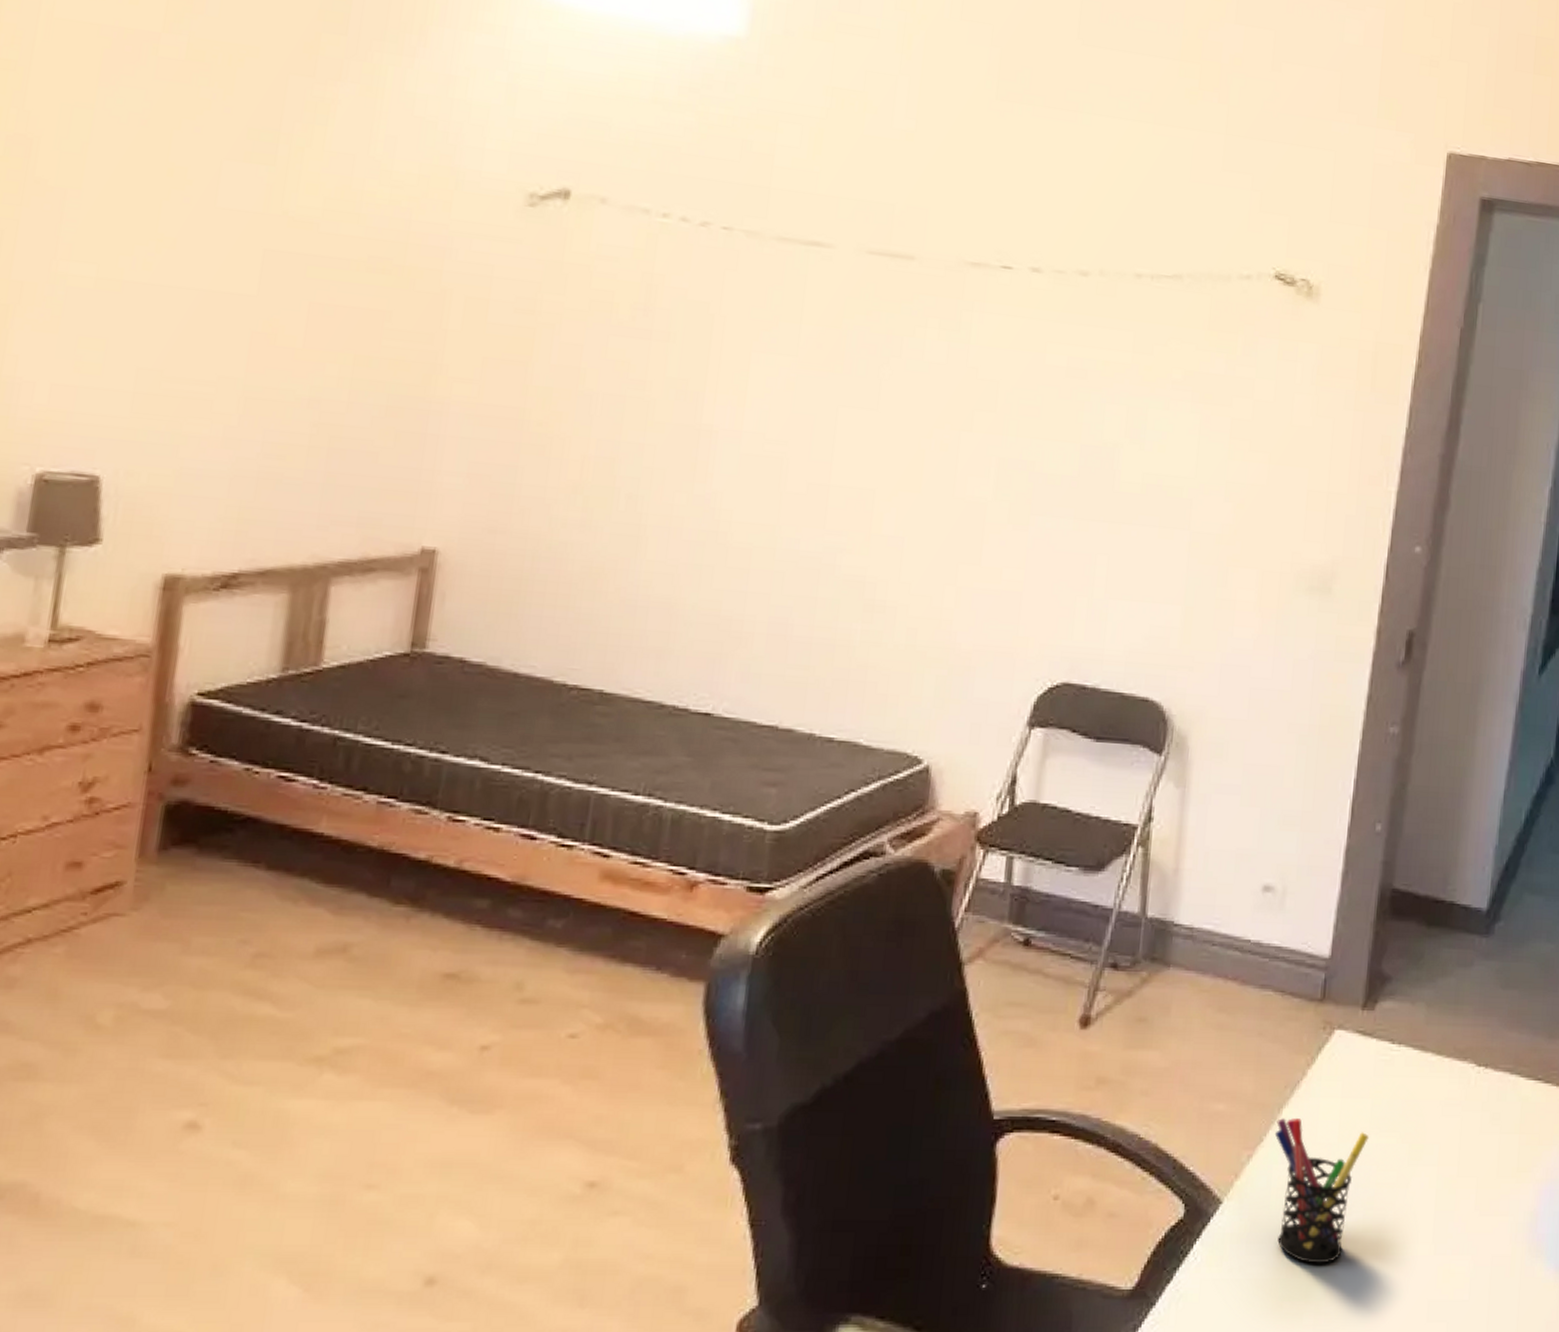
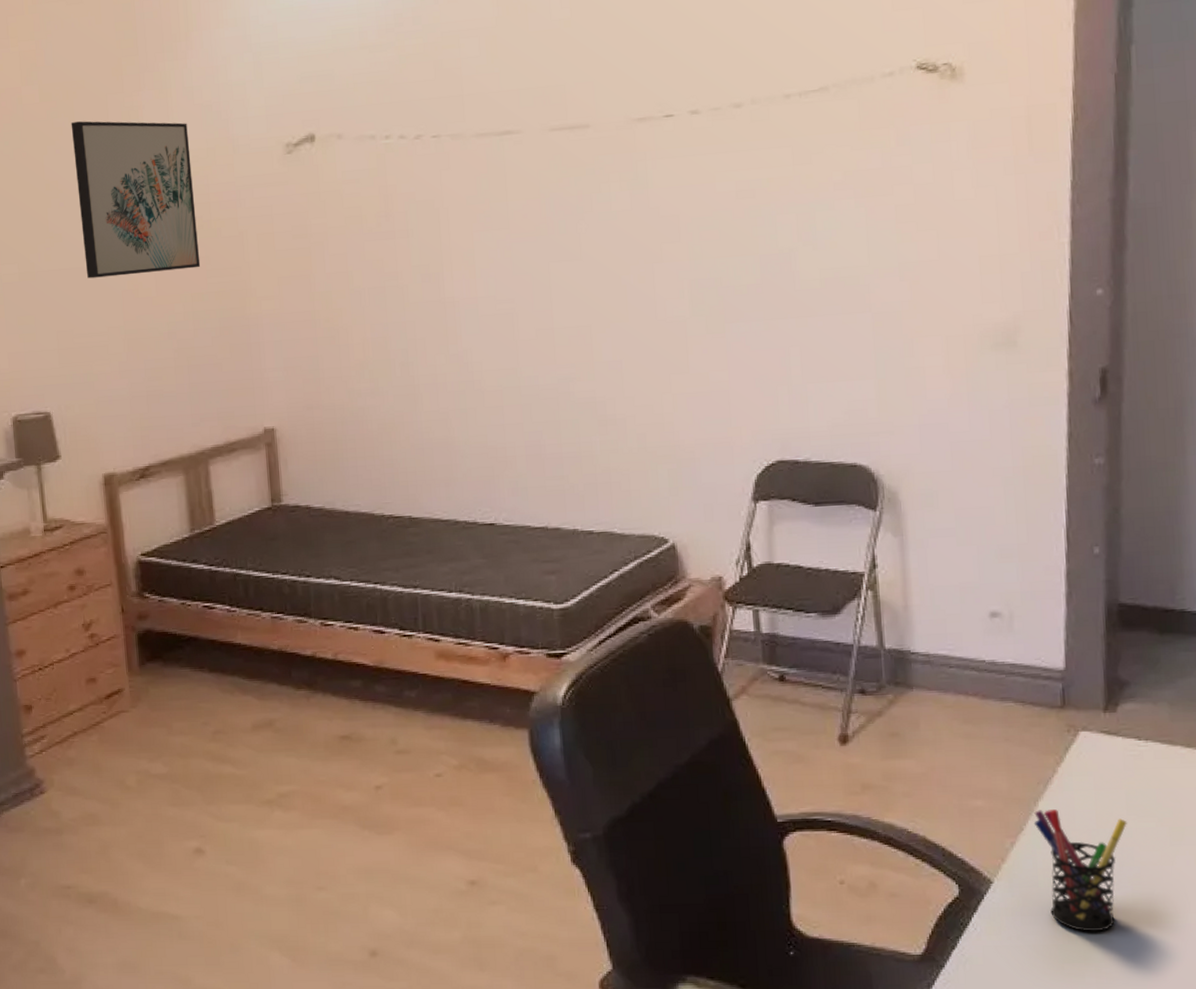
wall art: none [203,97,398,324] -> present [71,121,201,279]

